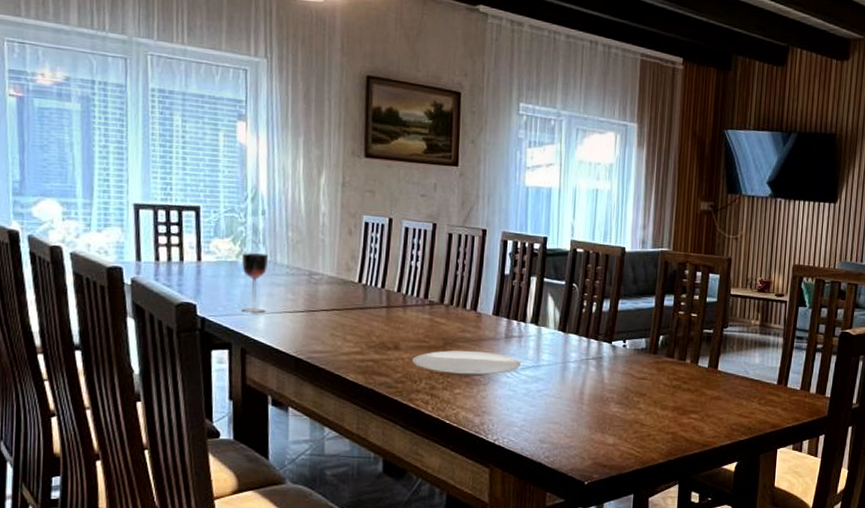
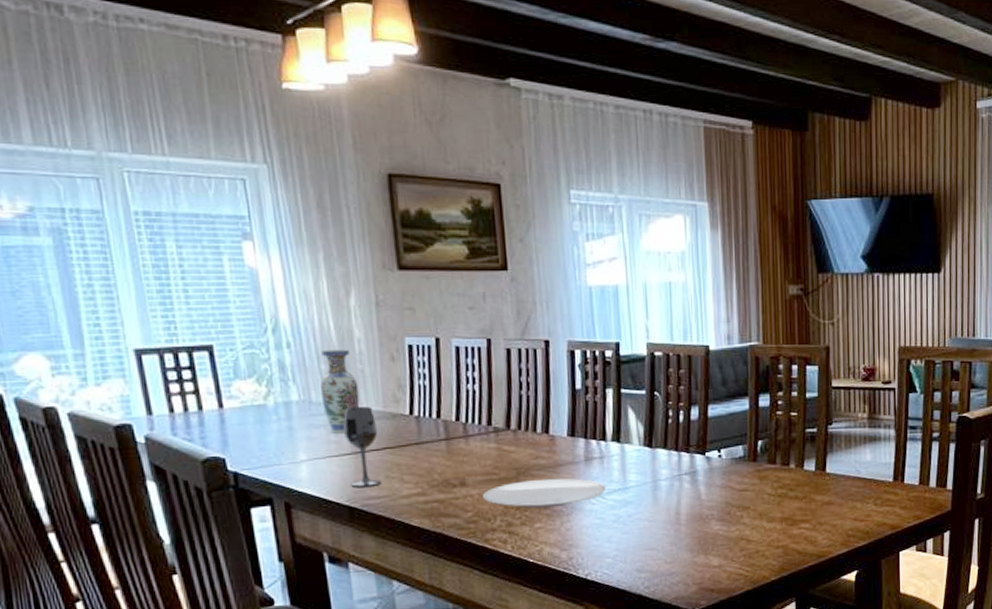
wineglass: present [241,253,268,313] -> none [269,393,306,461]
vase: none [284,219,318,293] -> present [319,349,360,434]
wine glass: none [299,270,330,342] -> present [343,406,381,487]

